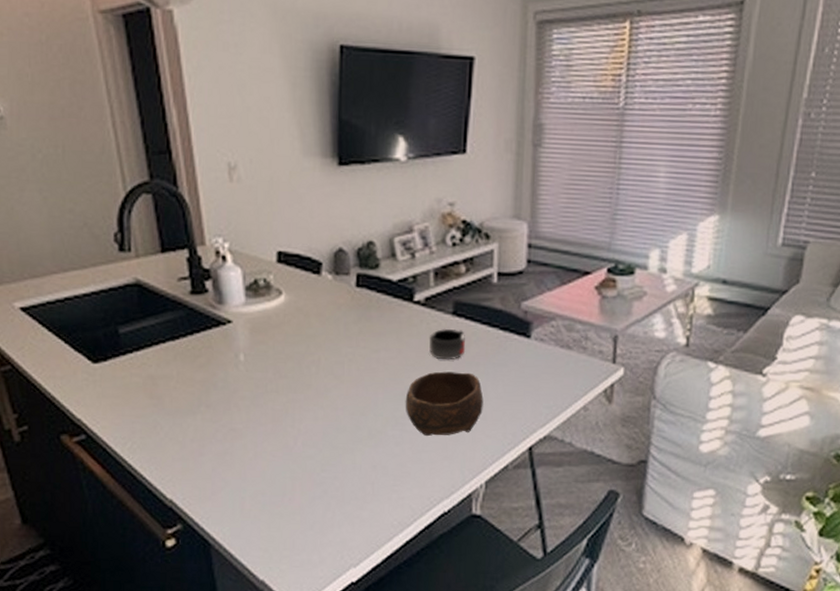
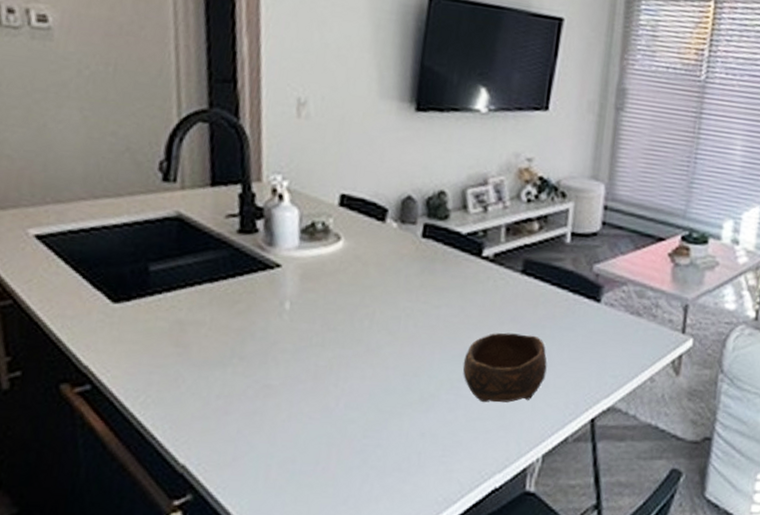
mug: present [429,328,466,360] -> none [494,287,533,321]

